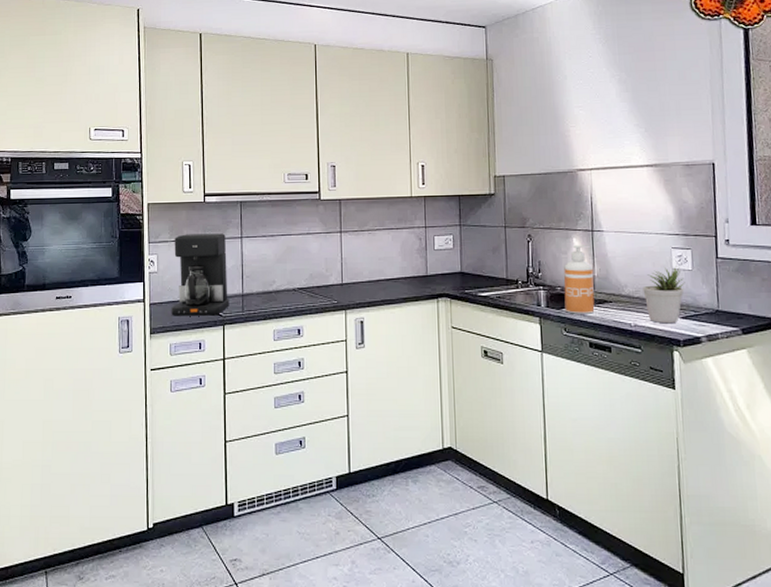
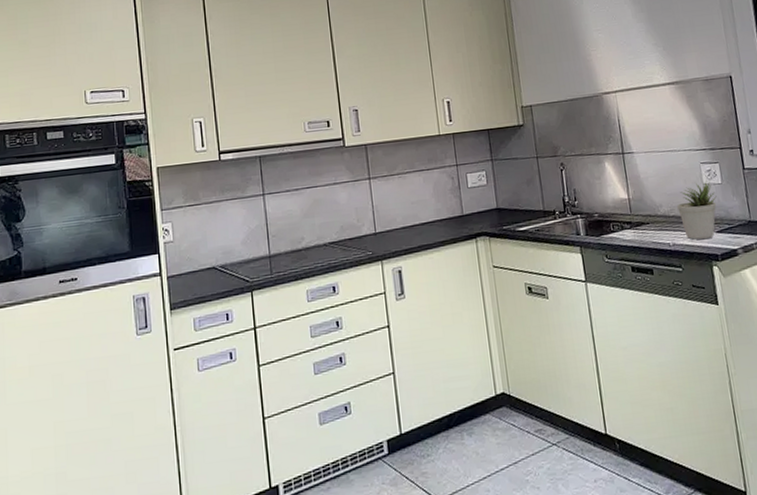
coffee maker: present [171,233,229,316] -> none [189,192,256,288]
soap dispenser: present [563,245,595,314] -> none [599,168,634,240]

